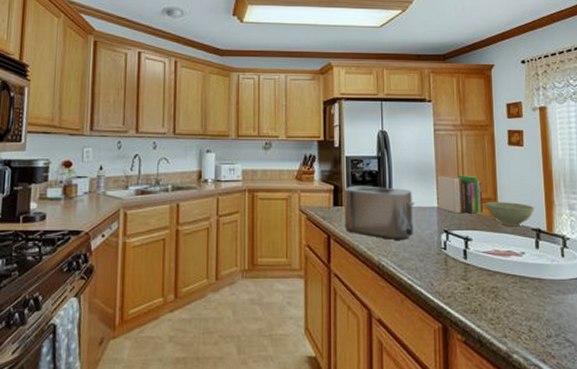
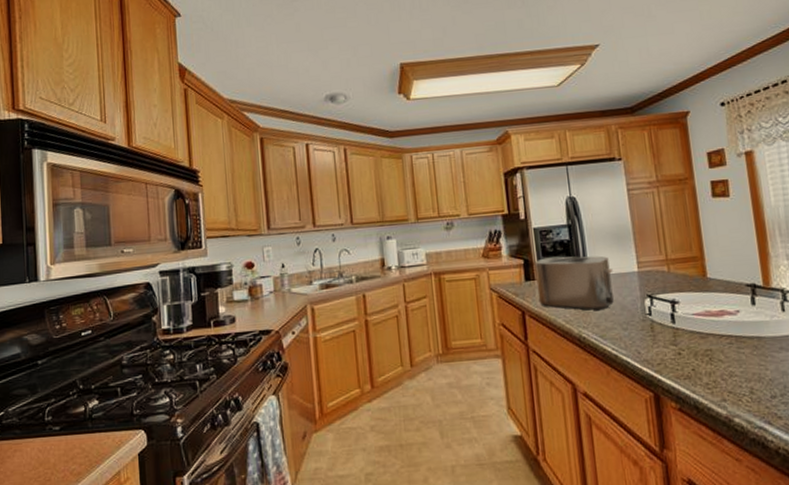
books: present [438,175,483,214] -> none [635,234,689,277]
bowl: present [486,201,534,227] -> none [691,258,747,285]

